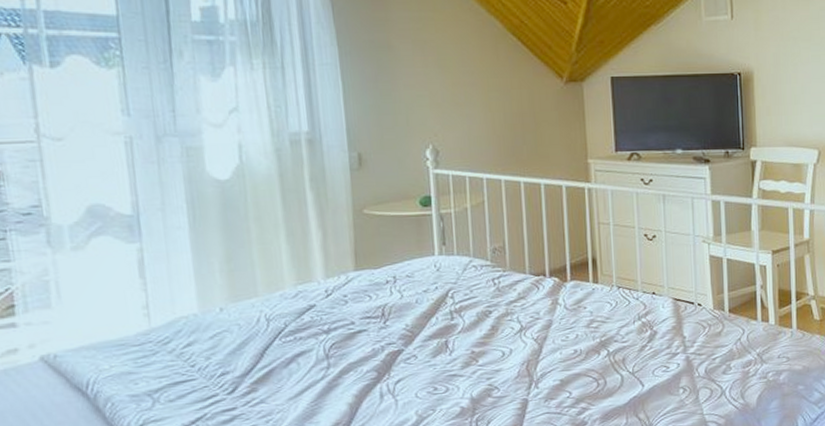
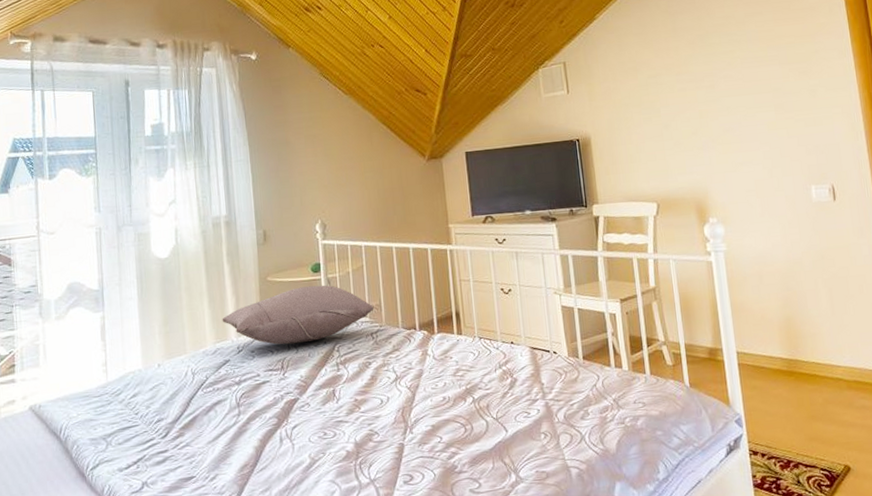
pillow: none [304,221,497,289] -> present [222,285,374,345]

